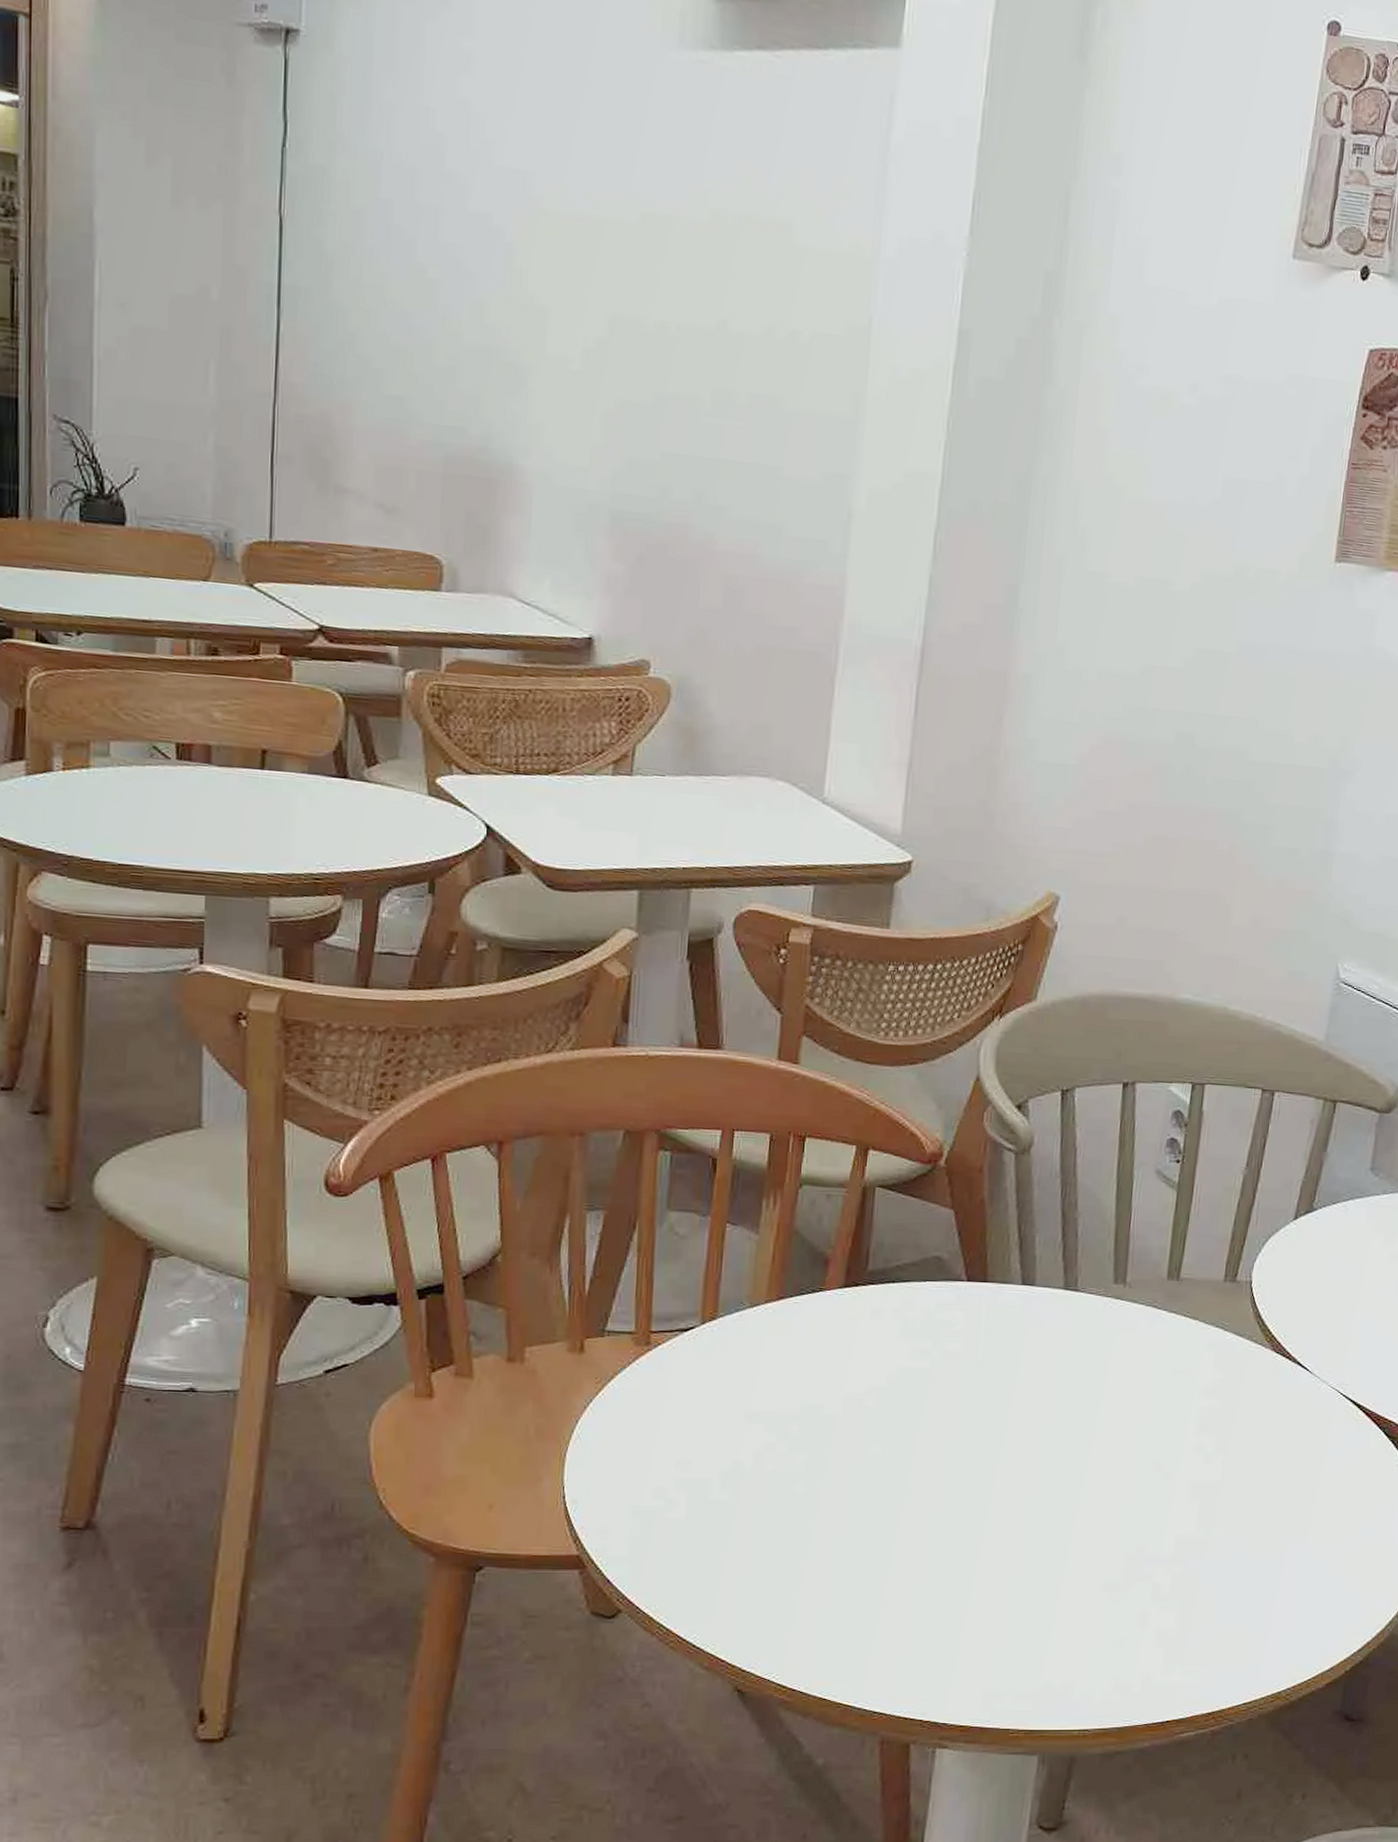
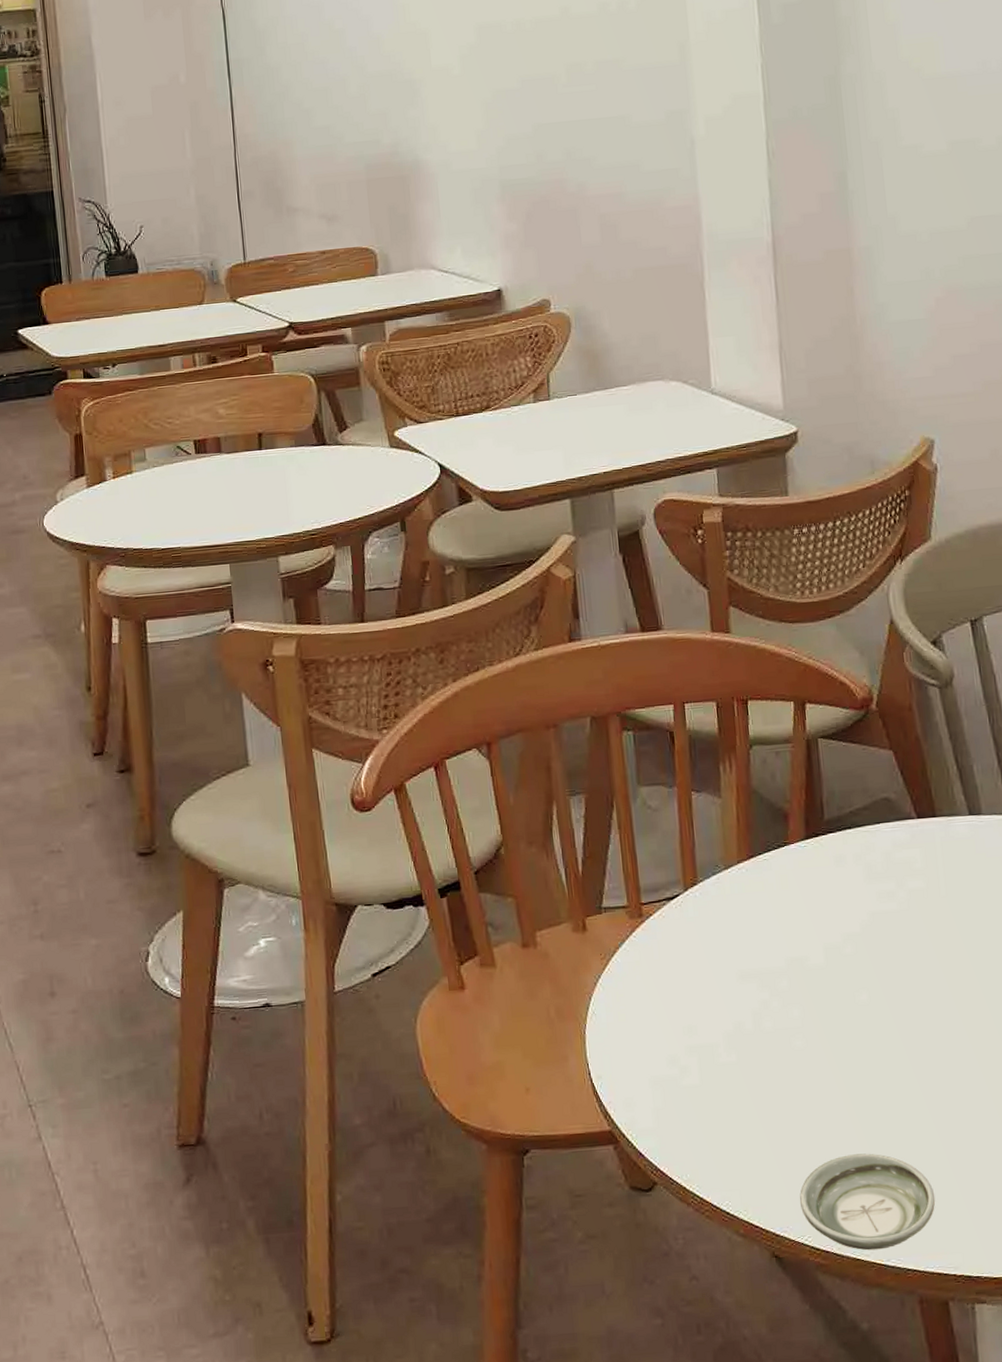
saucer: none [772,1600,916,1692] -> present [799,1153,936,1251]

